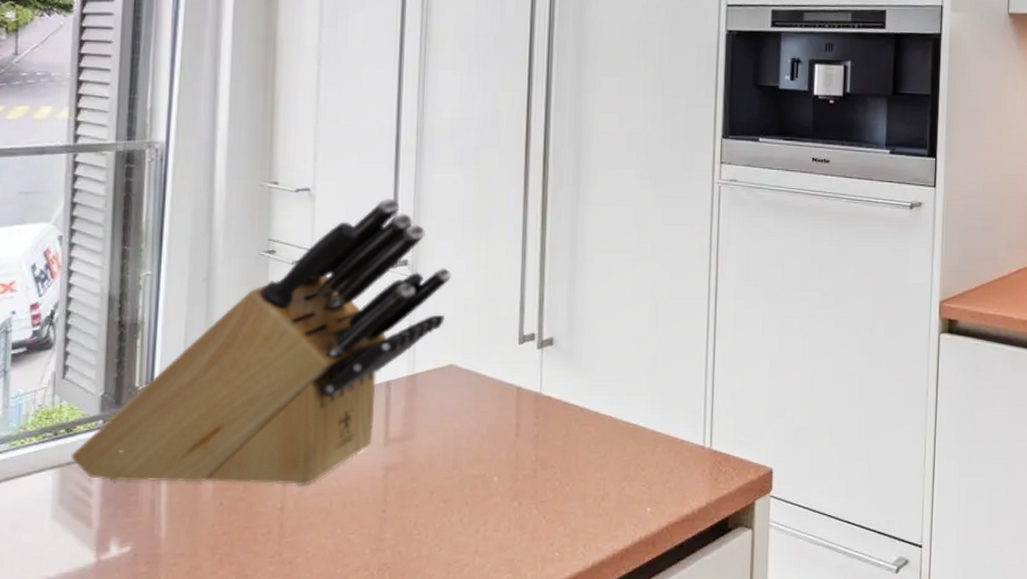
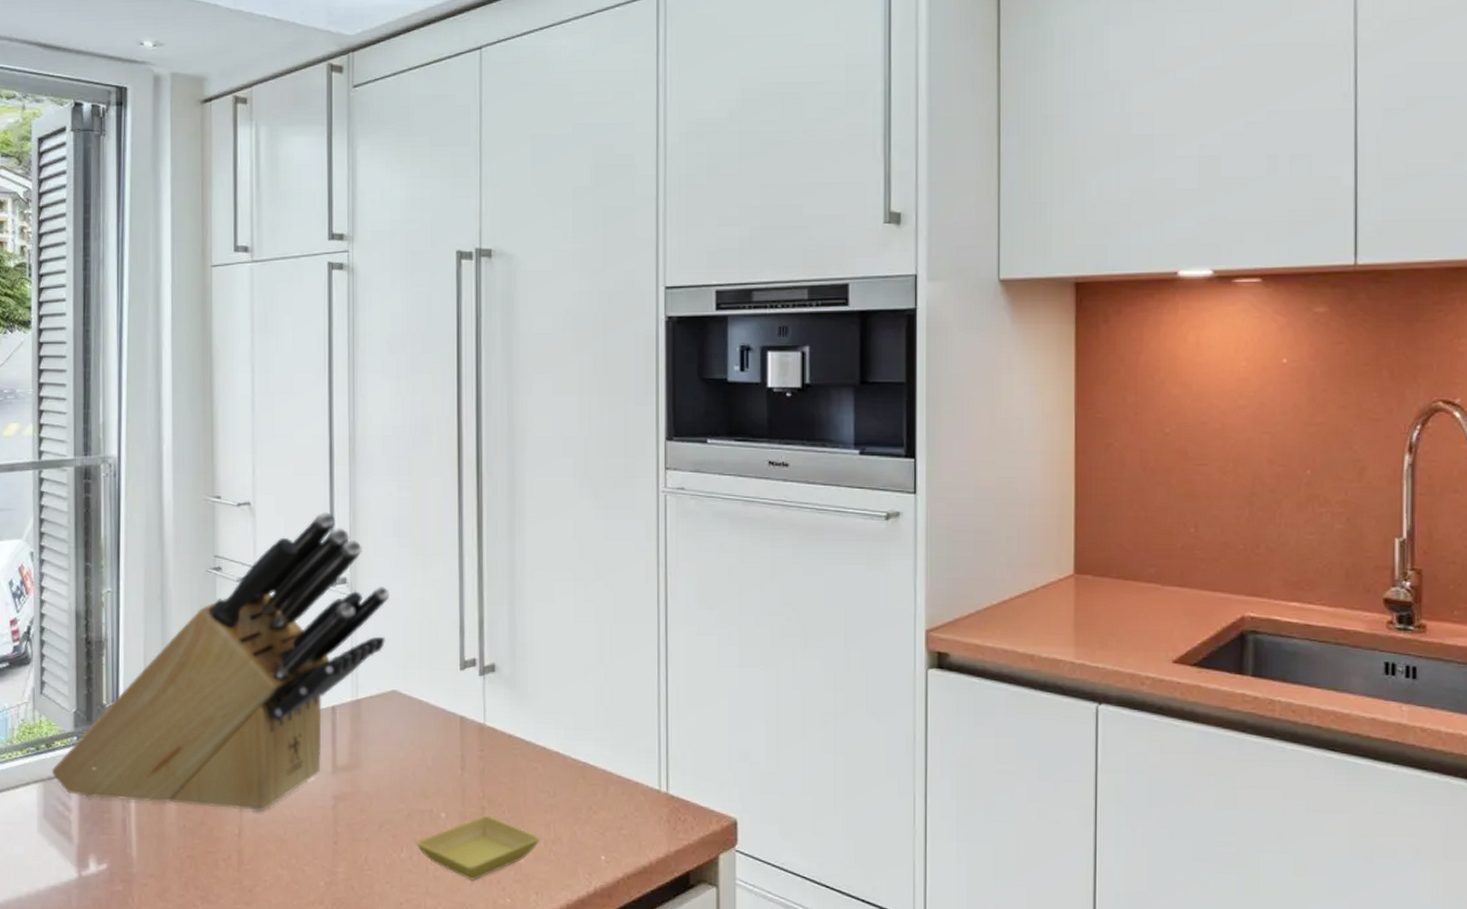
saucer: none [467,477,590,538] -> present [416,815,541,881]

